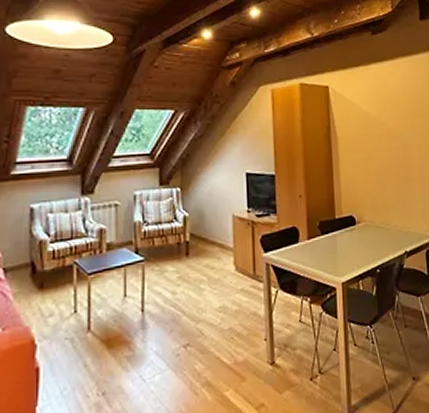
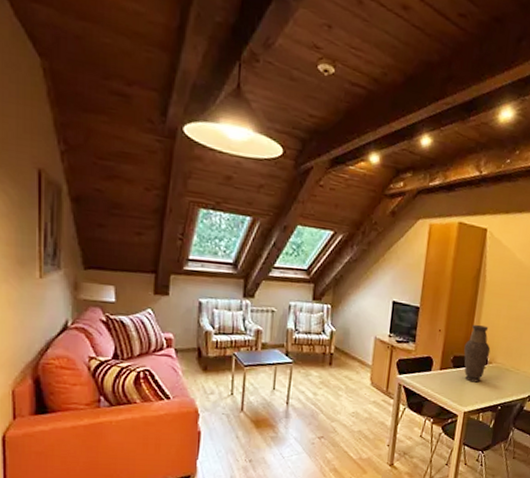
vase: none [328,184,357,248] -> present [464,325,491,383]

